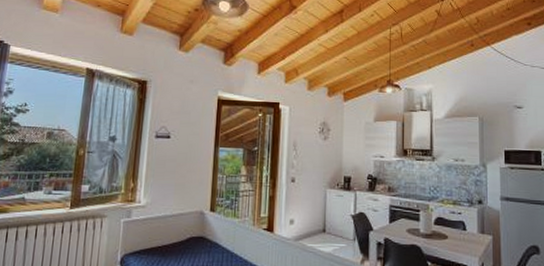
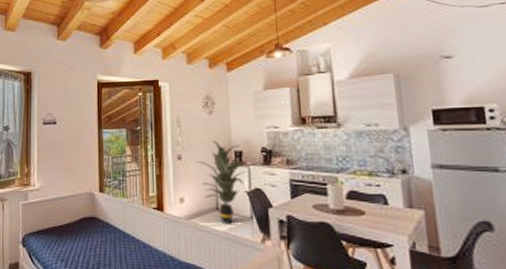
indoor plant: none [307,166,354,246] -> present [195,141,247,224]

